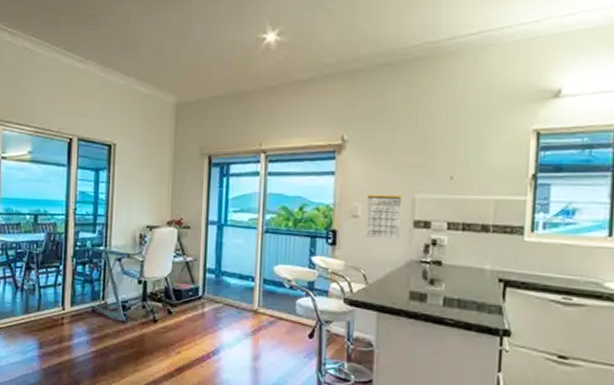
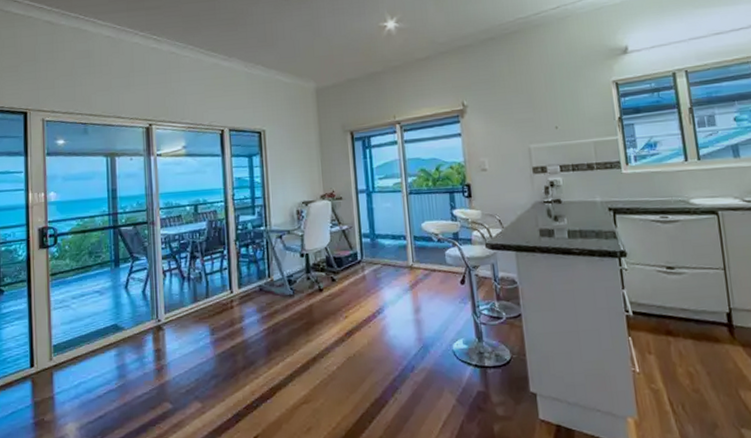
calendar: present [364,194,402,240] -> none [491,147,524,187]

